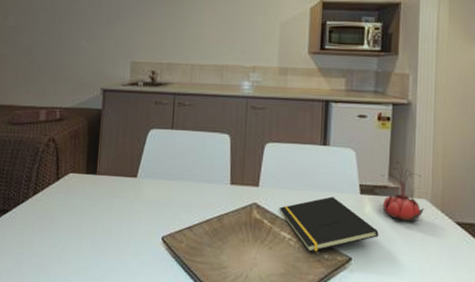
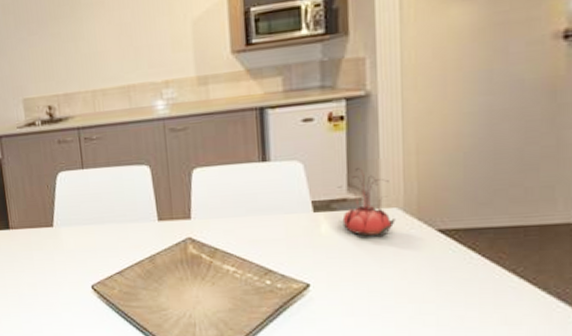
notepad: present [279,196,379,253] -> none [217,219,341,284]

